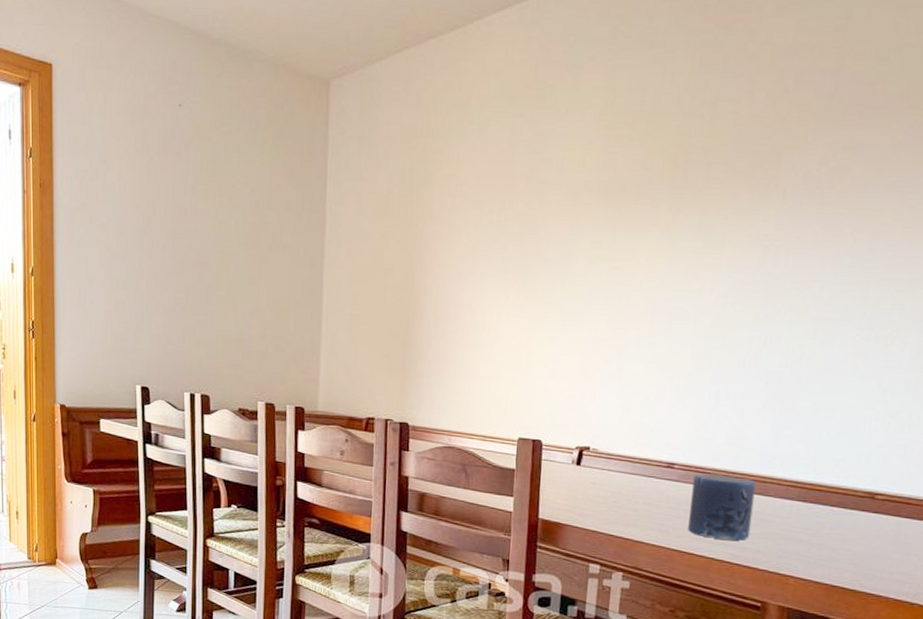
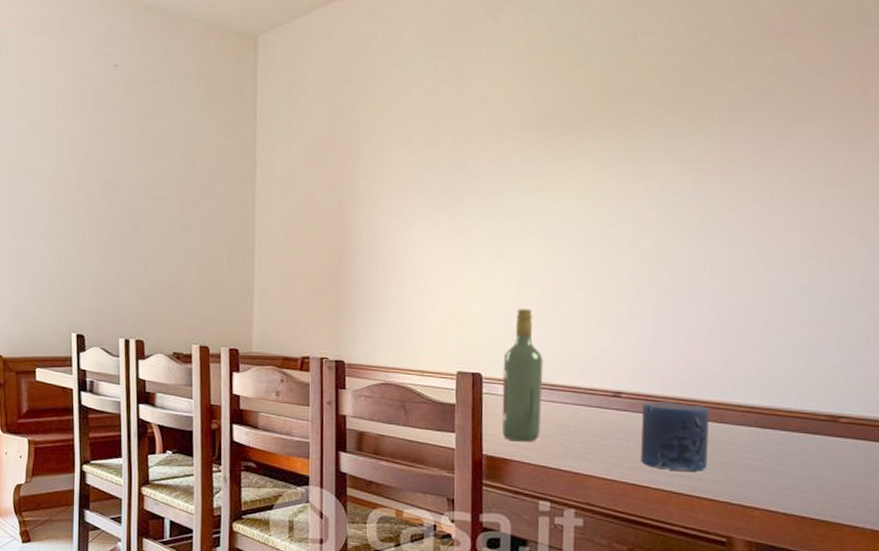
wine bottle: none [559,378,602,508] -> present [502,309,544,442]

